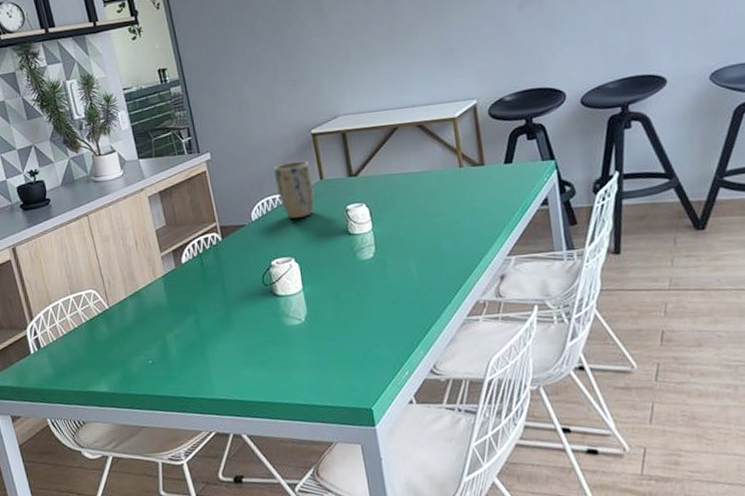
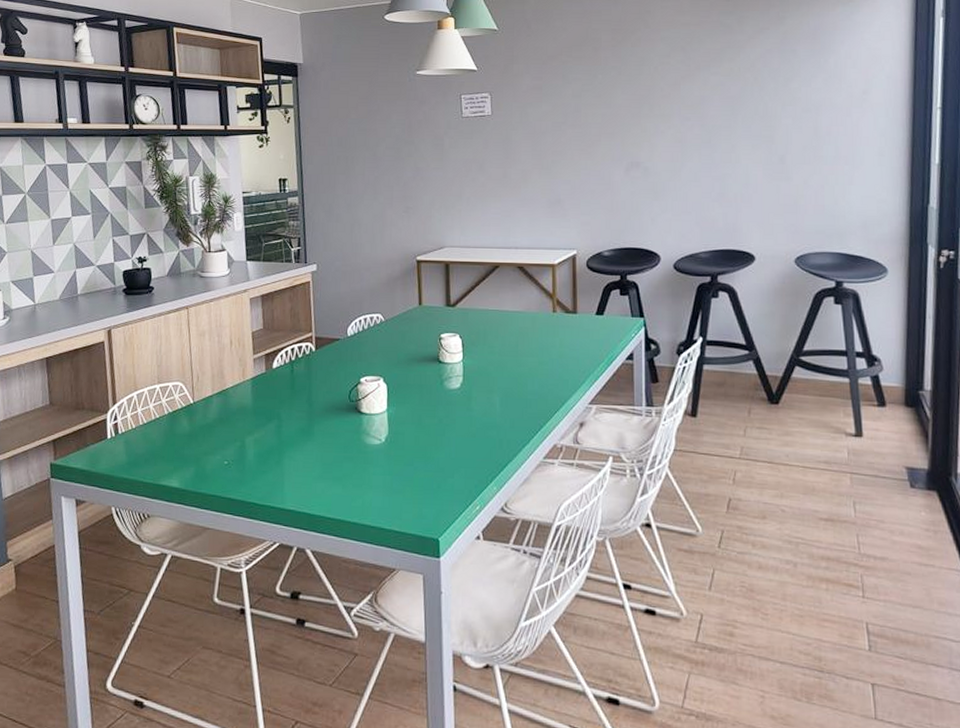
plant pot: present [273,160,315,219] -> none [375,284,412,339]

